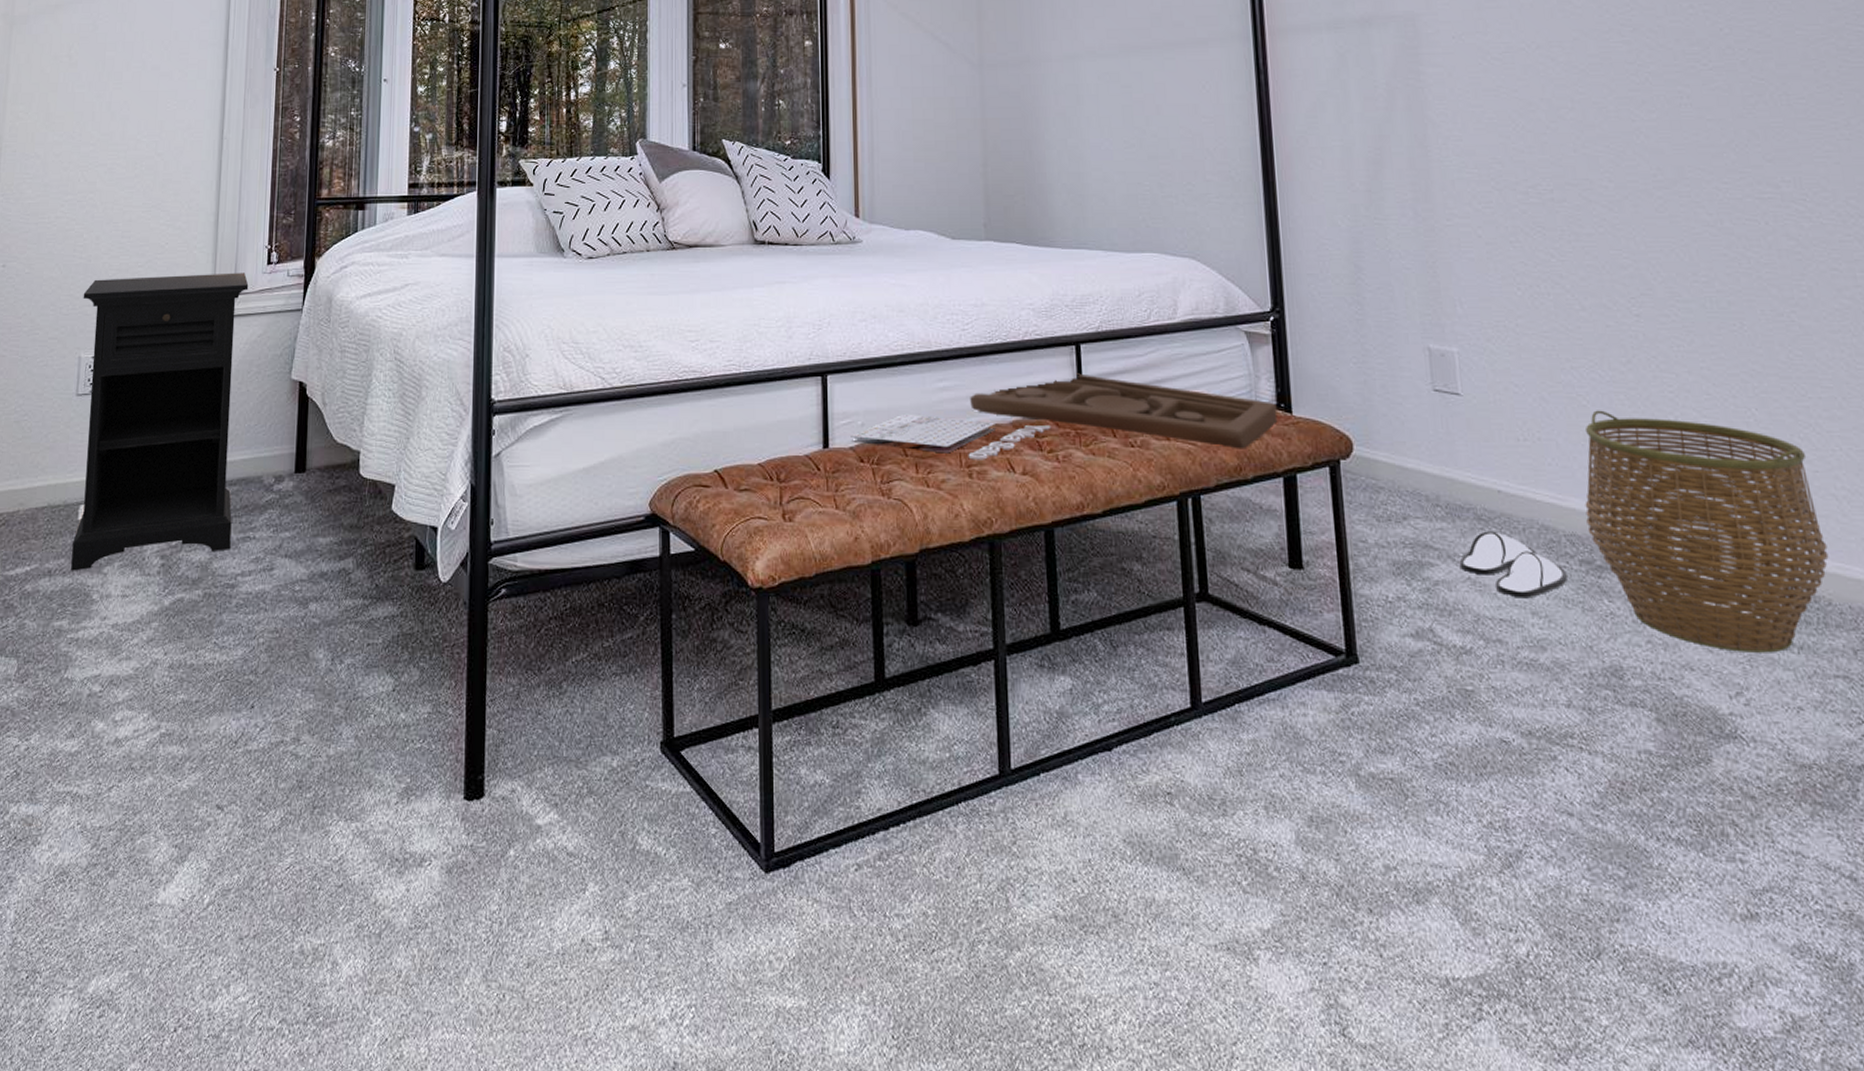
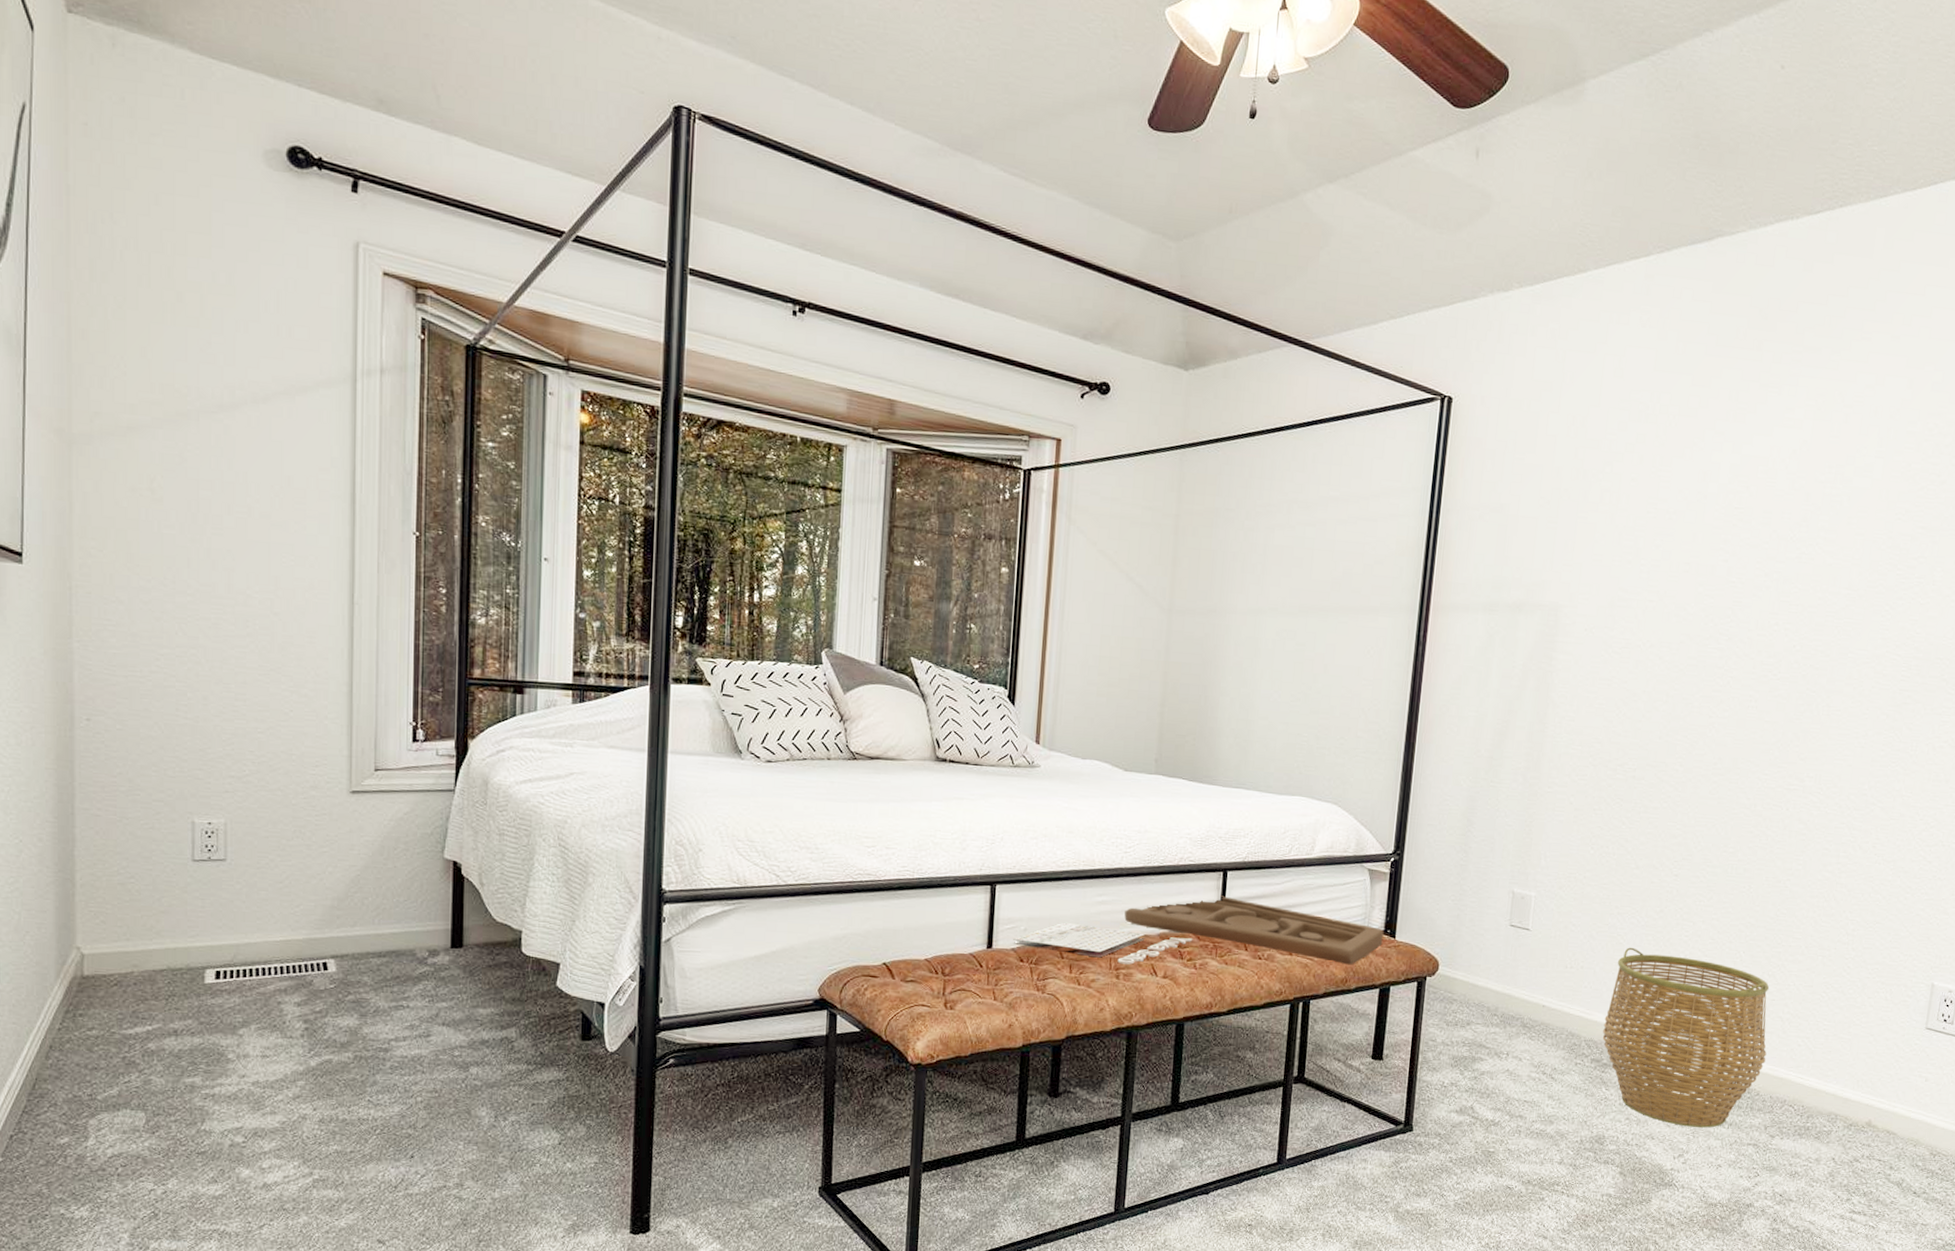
nightstand: present [71,273,249,571] -> none [192,742,392,1032]
slippers: present [1459,531,1568,599] -> none [1502,1035,1580,1086]

